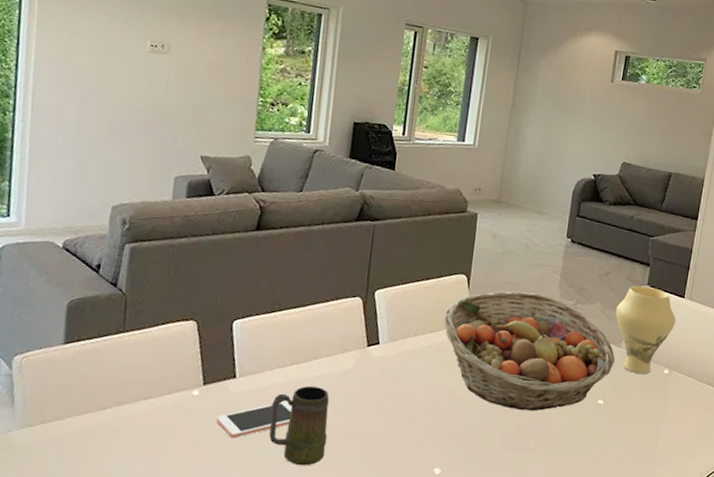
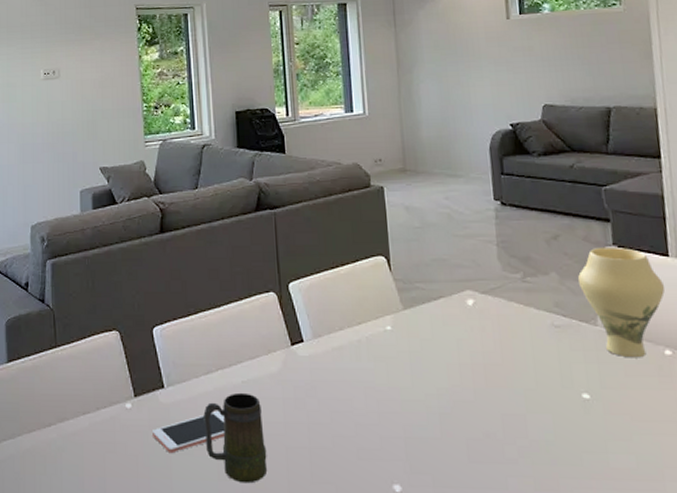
fruit basket: present [444,291,615,412] -> none [369,269,593,412]

